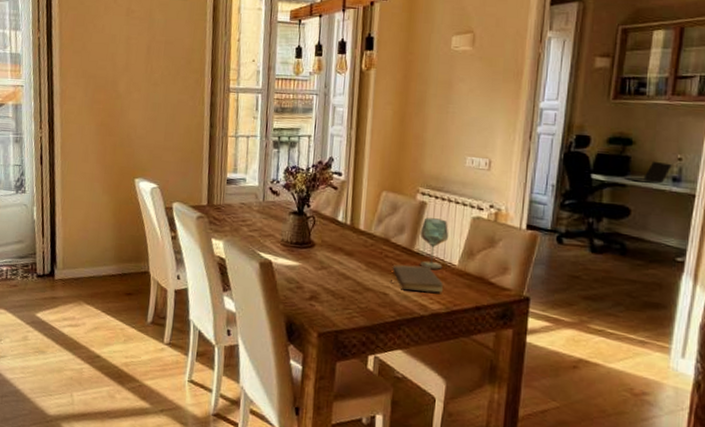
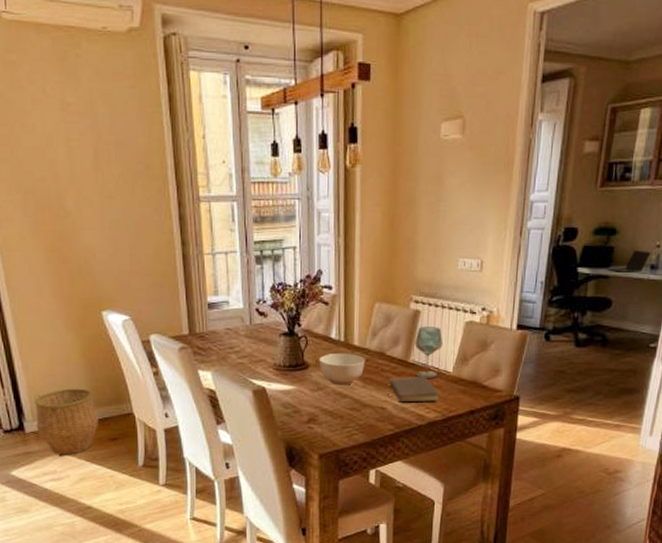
basket: none [64,243,118,305] -> present [34,388,98,455]
bowl: none [324,234,370,268] -> present [318,352,366,386]

